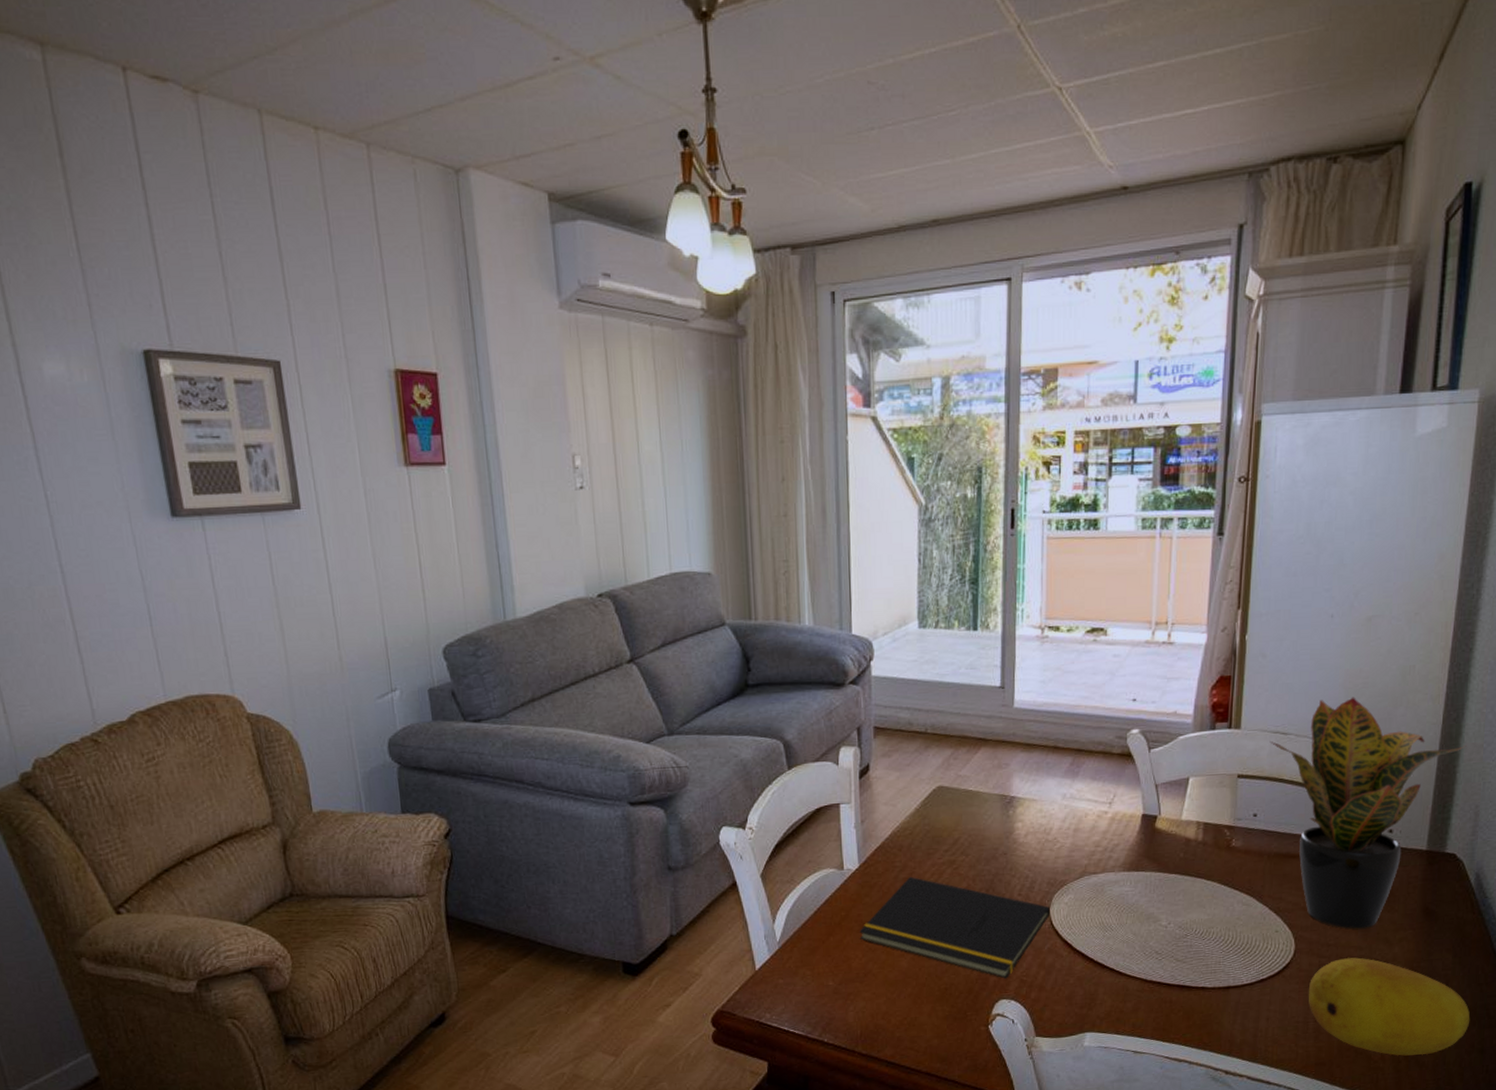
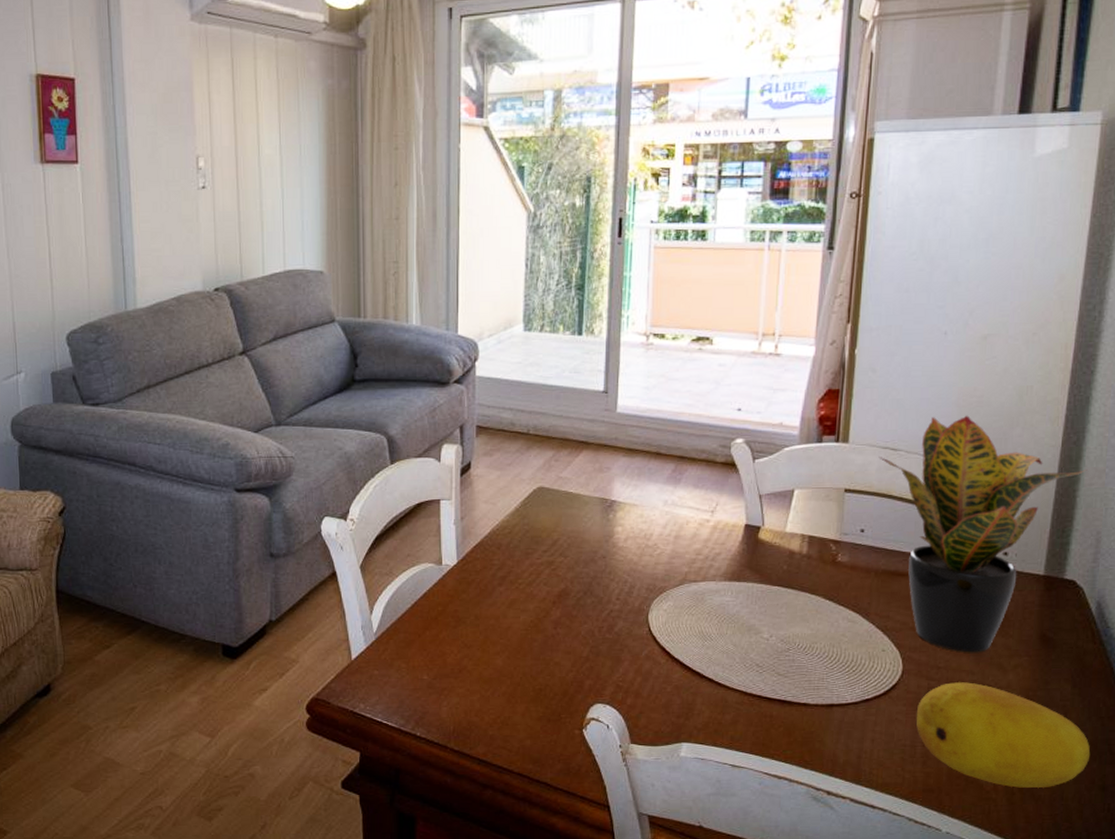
notepad: present [859,876,1050,979] -> none [455,575,648,683]

